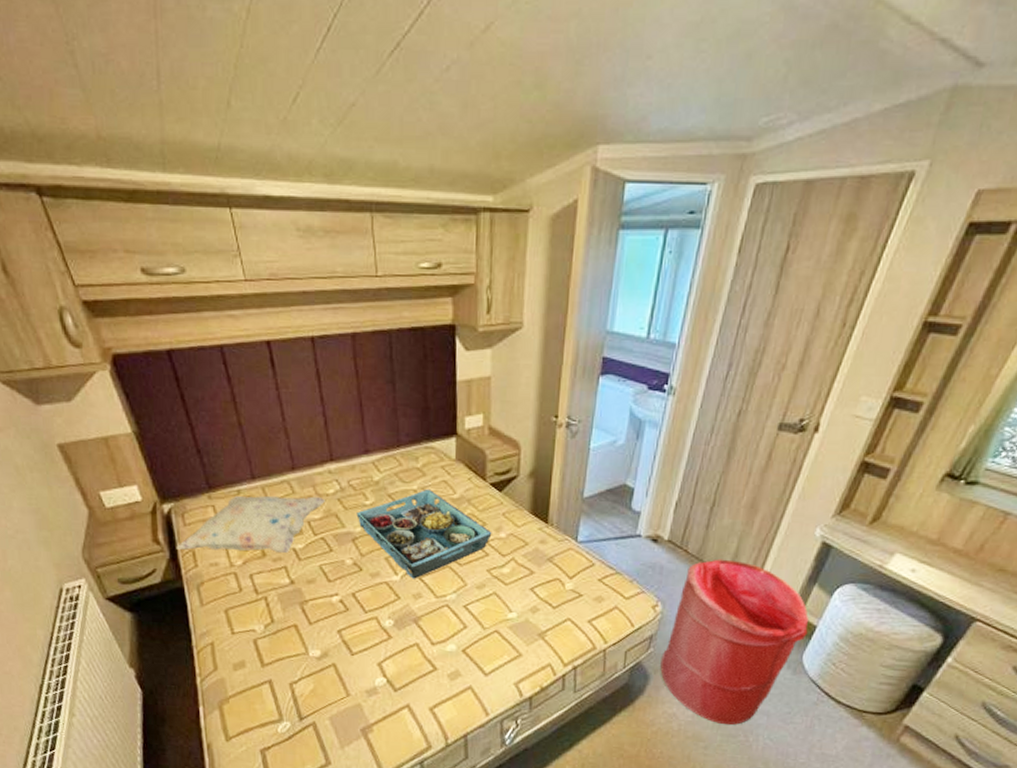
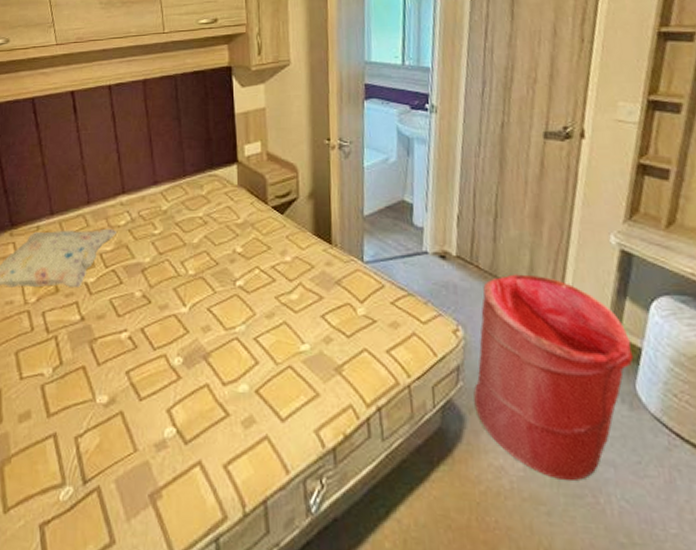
serving tray: present [356,488,492,579] -> none [146,215,278,310]

